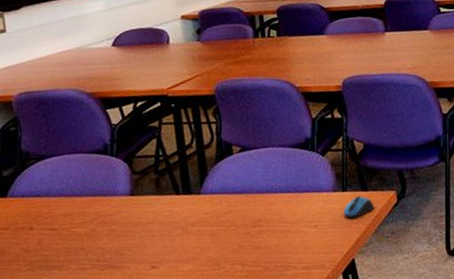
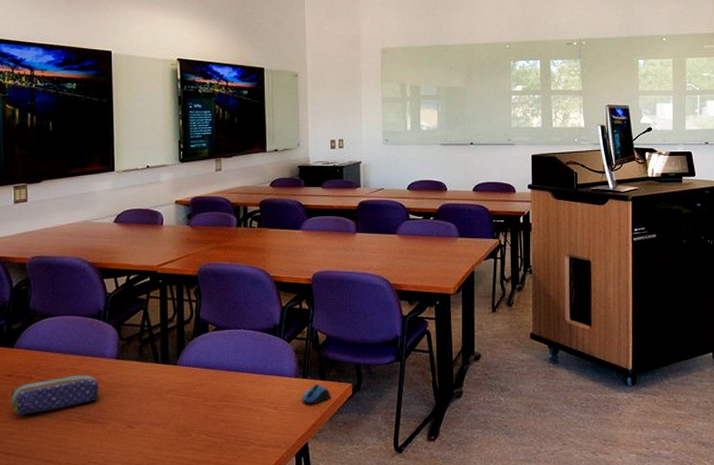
pencil case: none [8,216,115,272] -> present [10,374,99,416]

